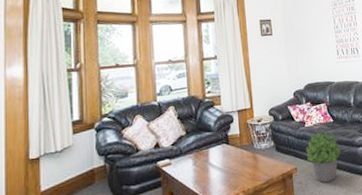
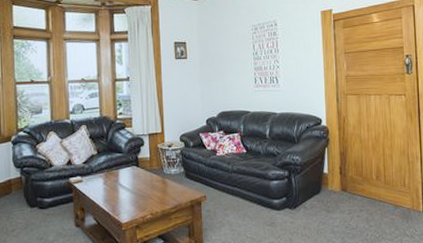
potted plant: present [305,131,341,183] -> none [216,162,252,214]

